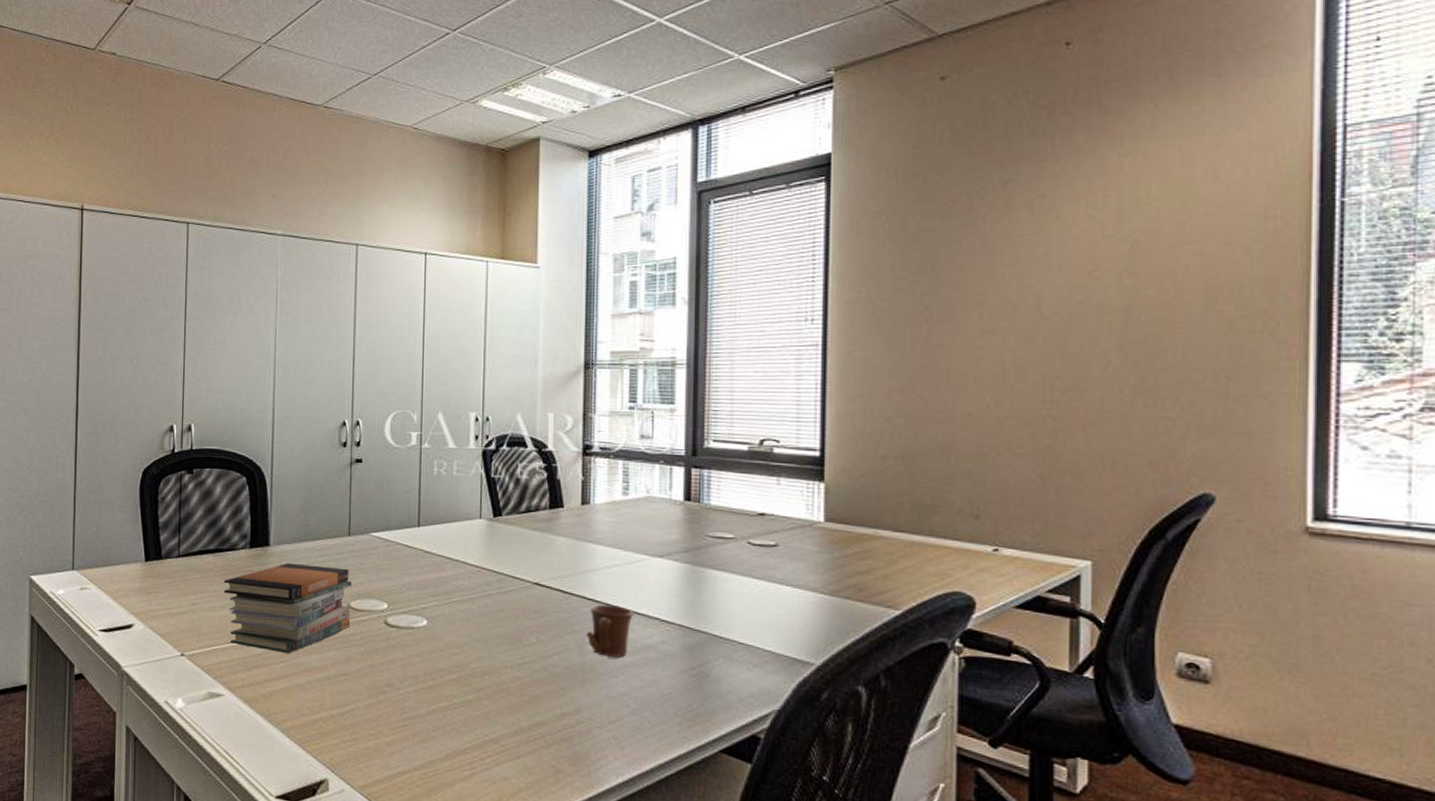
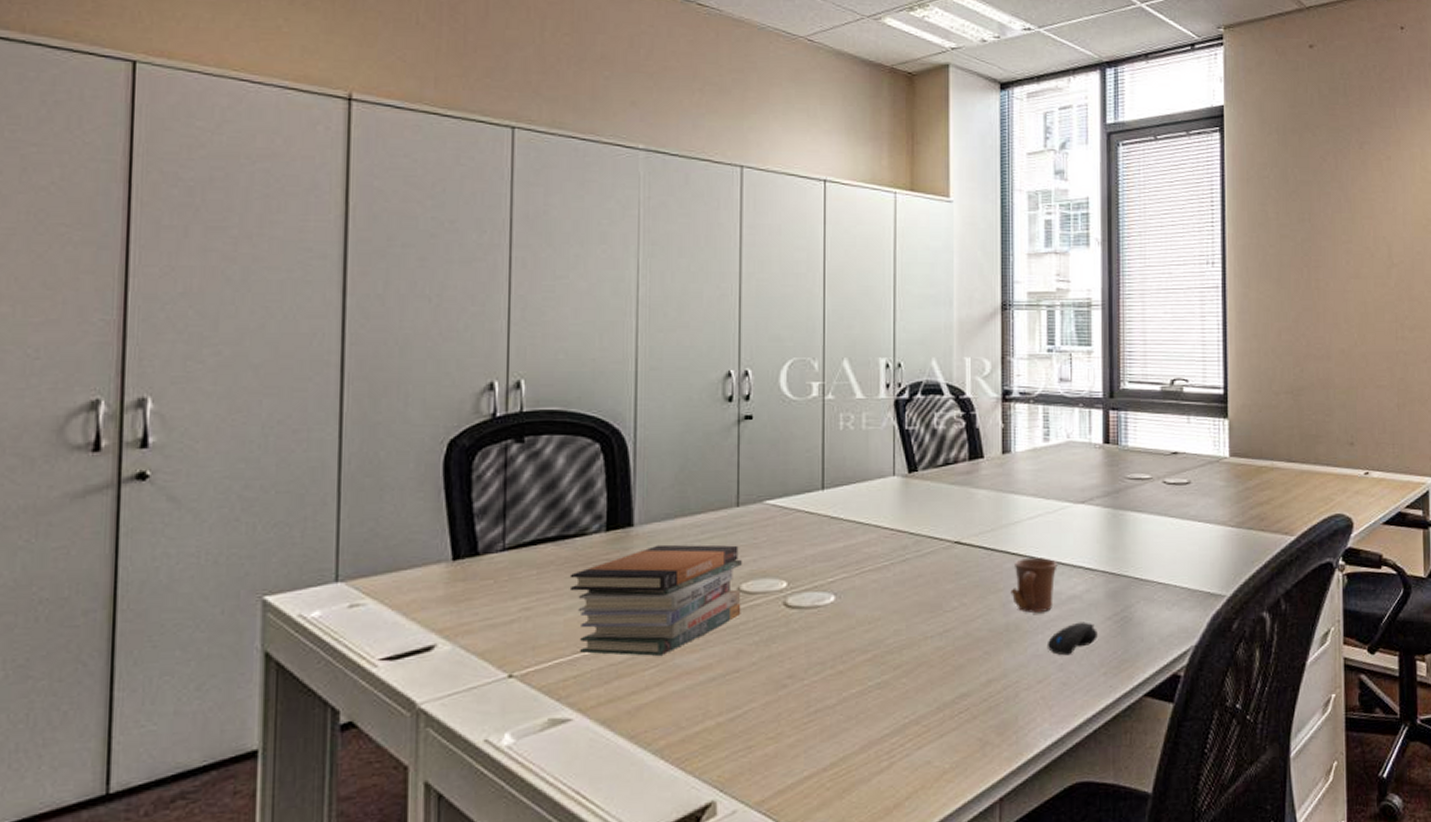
computer mouse: none [620,671,672,702] -> present [1046,622,1098,656]

